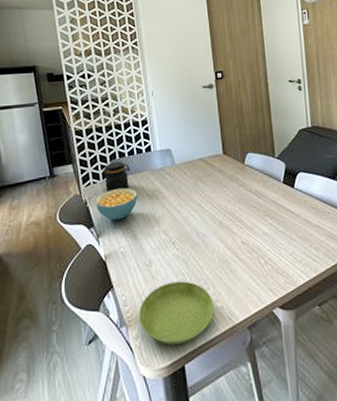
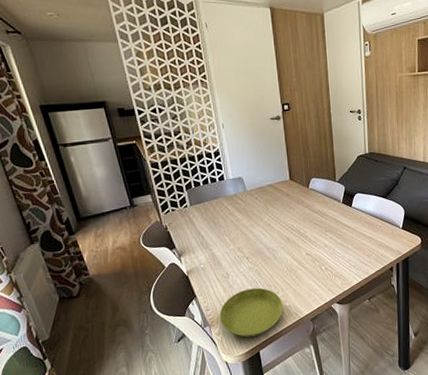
cereal bowl: present [95,188,137,220] -> none [175,213,213,242]
jar: present [102,161,131,193] -> none [179,190,206,218]

